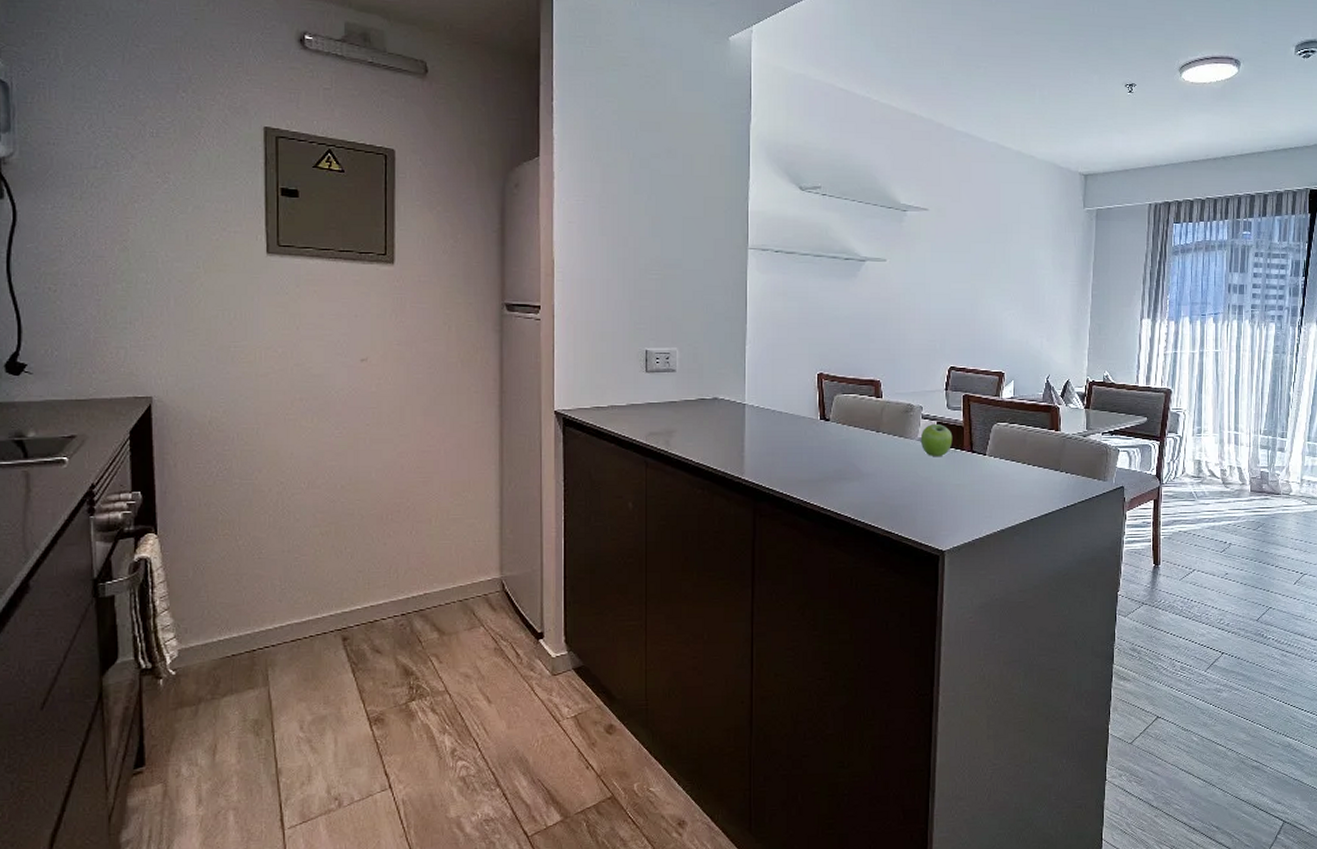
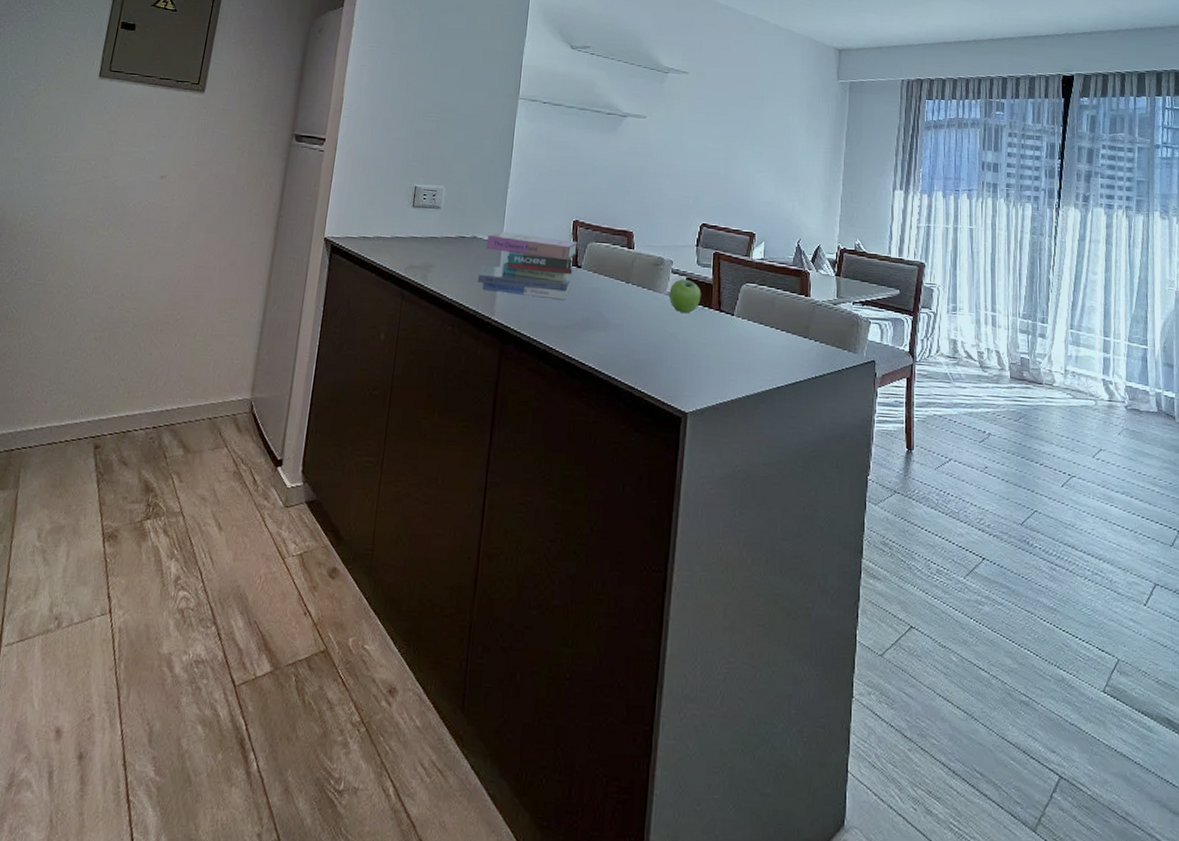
books: none [723,391,824,455] -> present [477,232,578,301]

